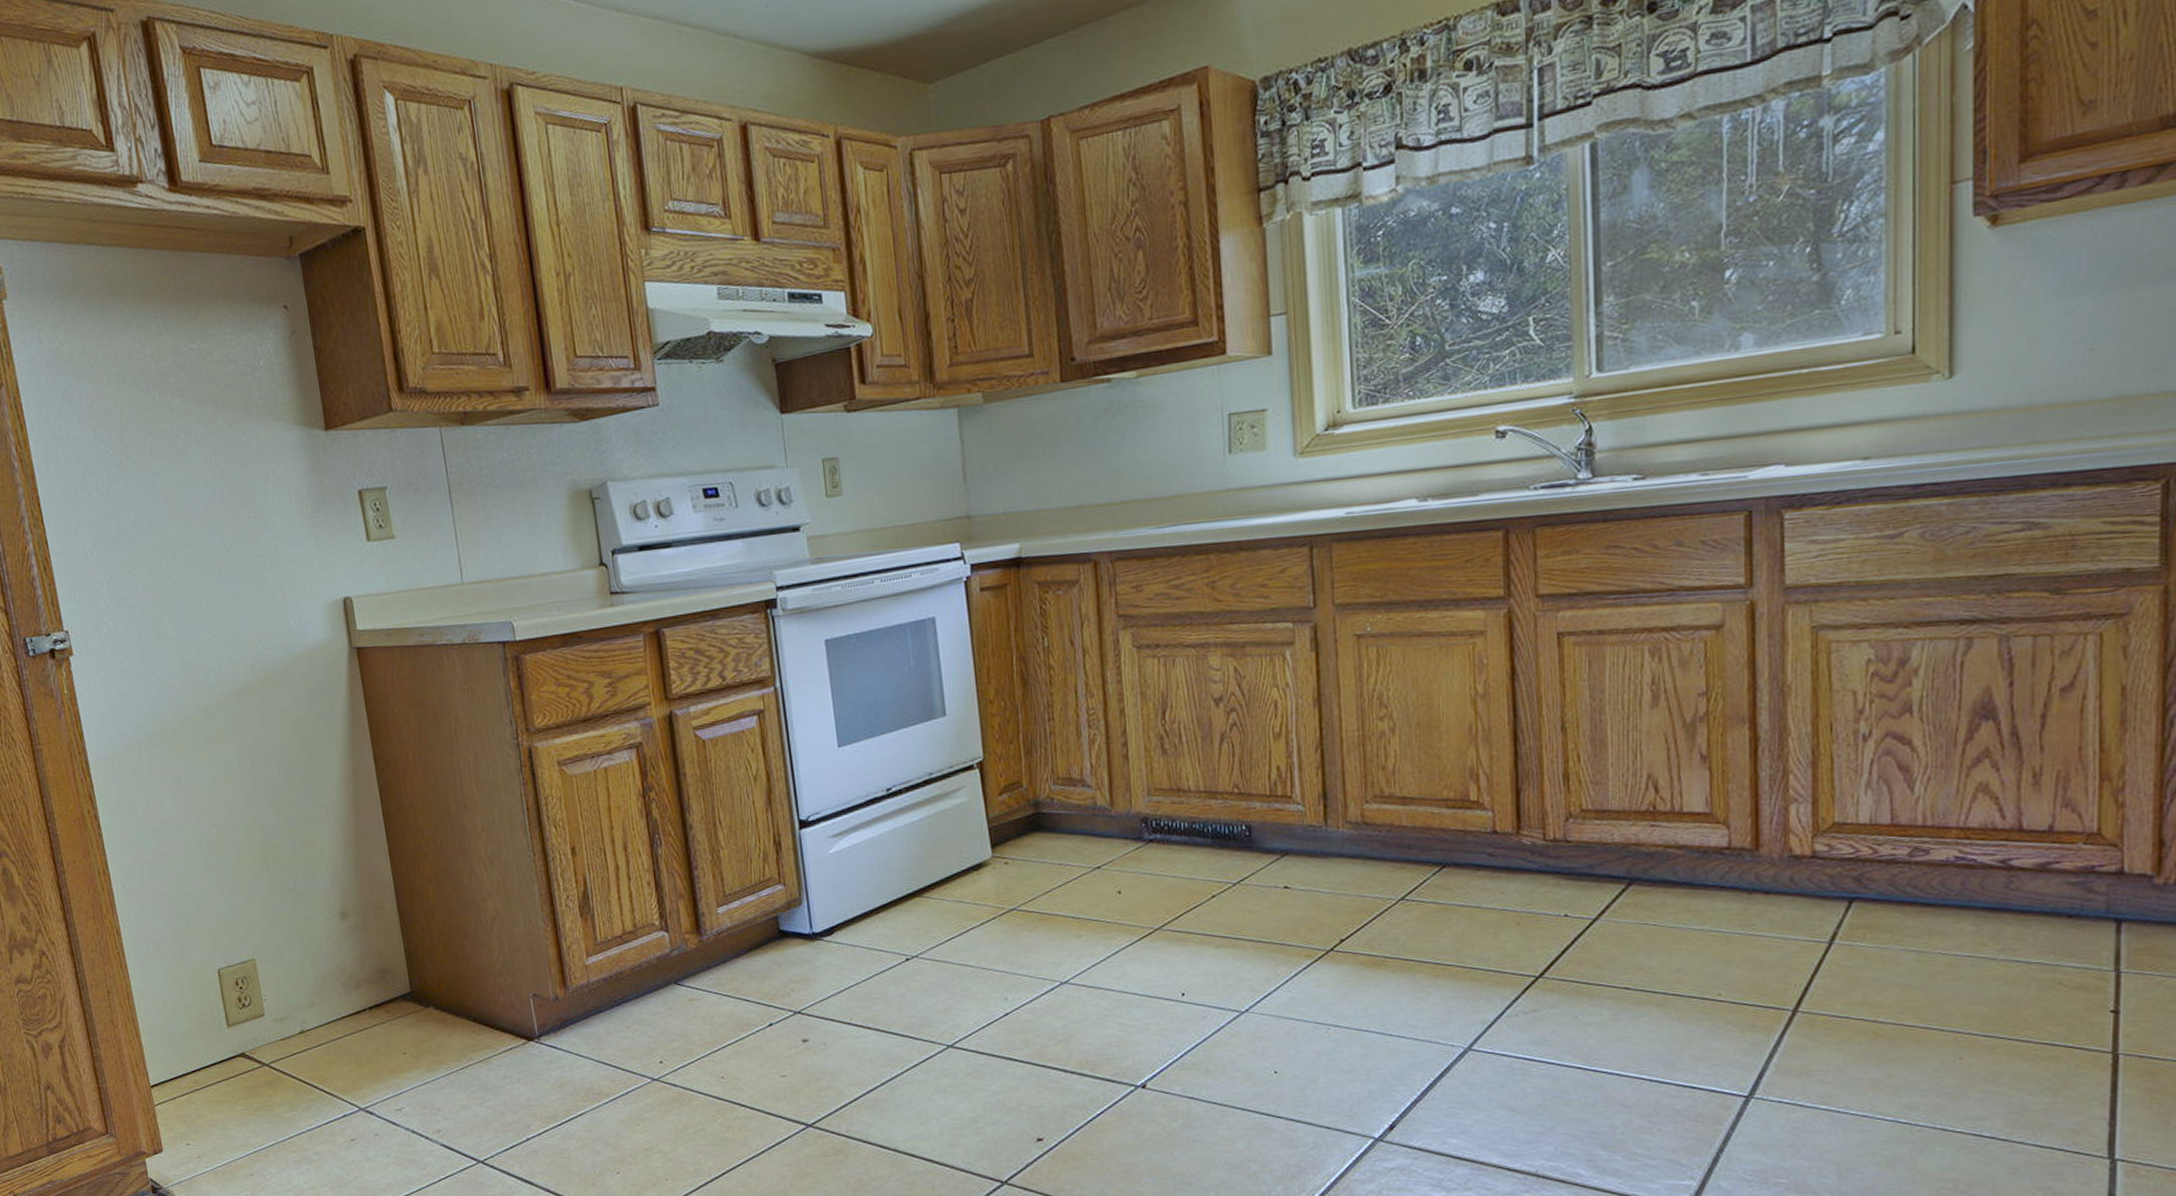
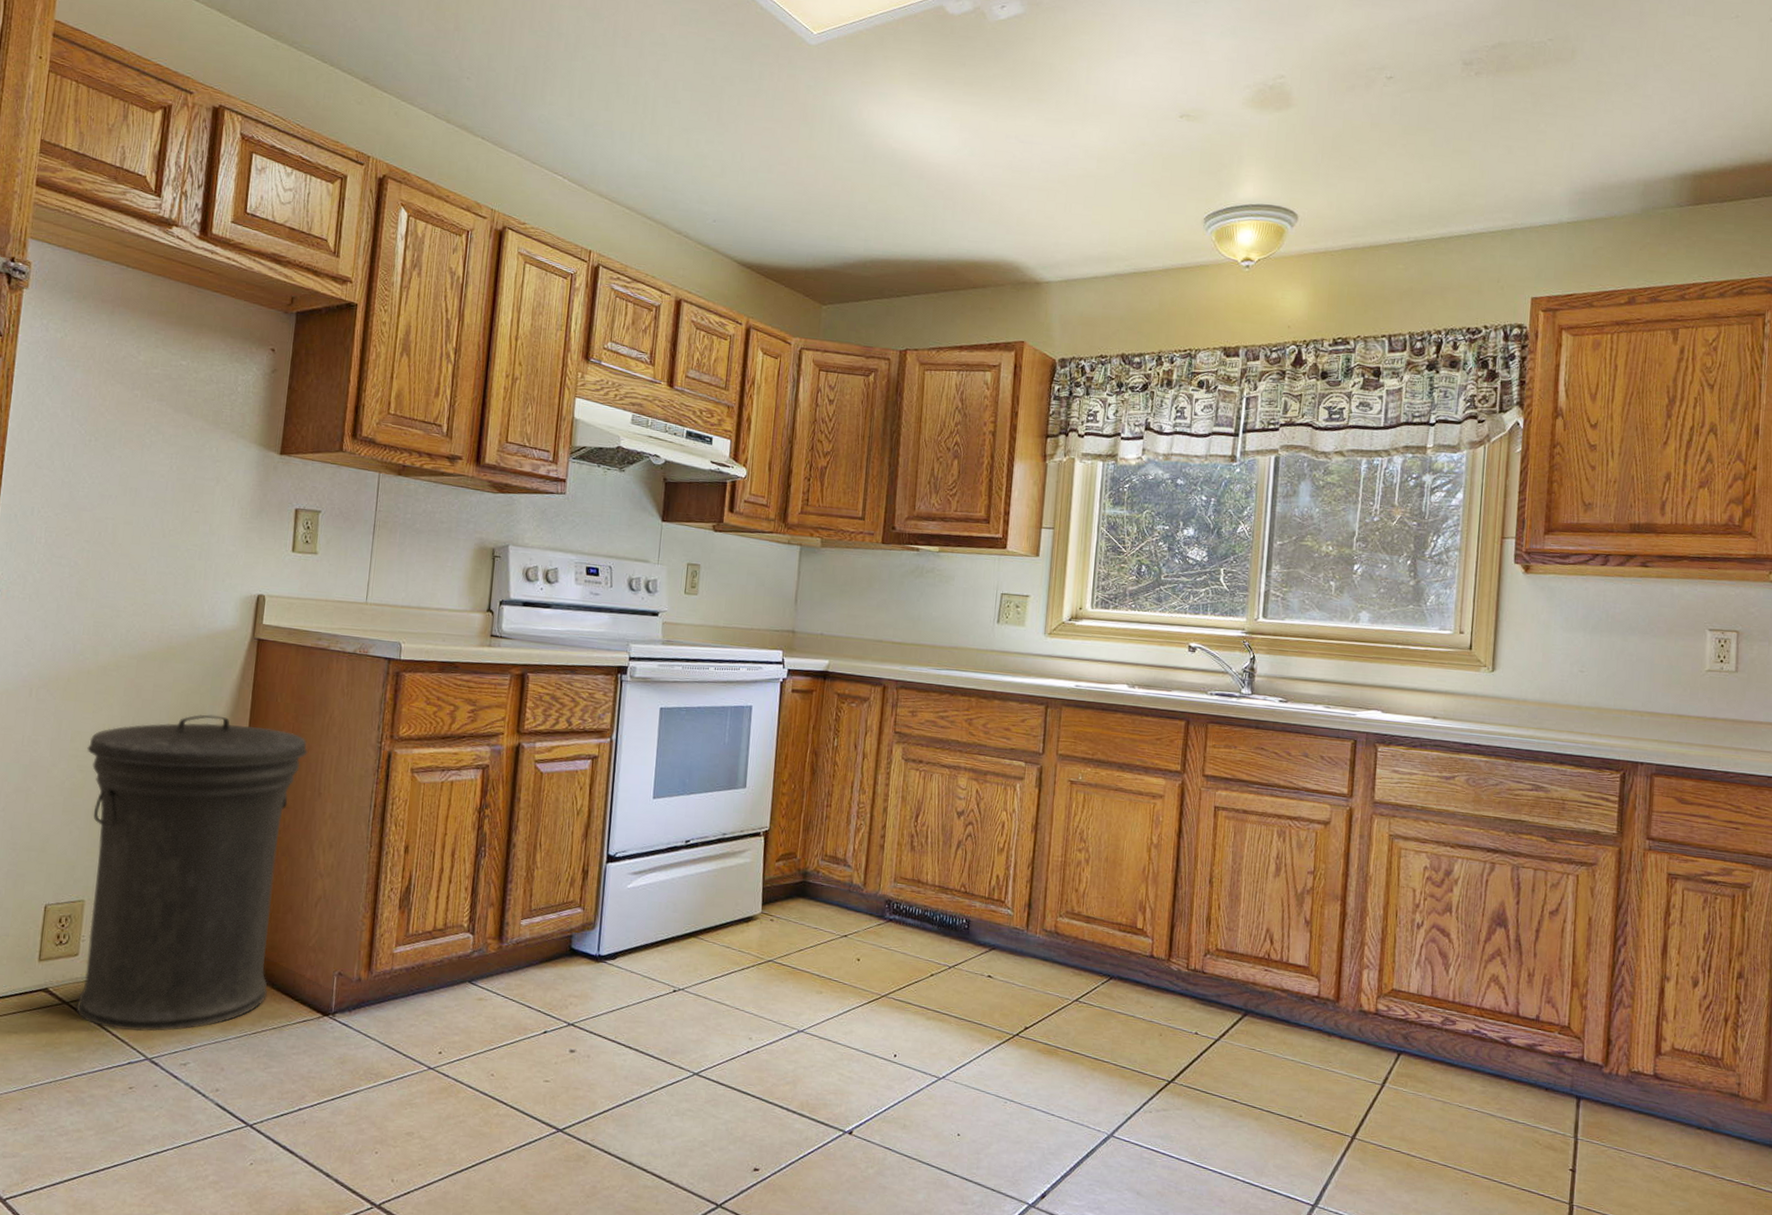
trash can: none [213,740,465,1084] -> present [76,714,308,1032]

